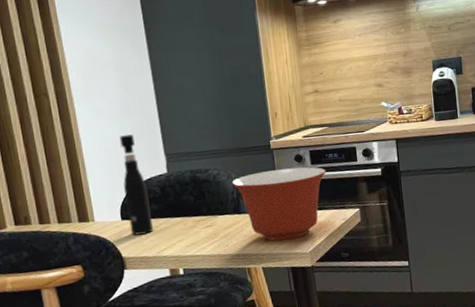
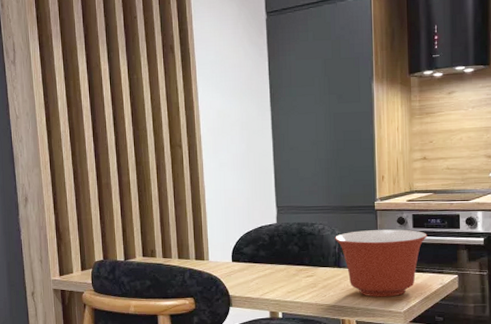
pepper grinder: present [119,134,153,236] -> none [237,186,259,277]

